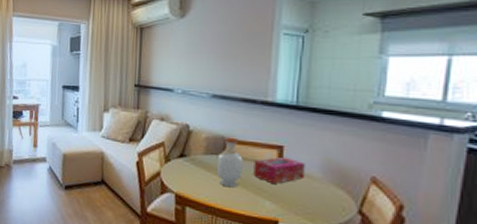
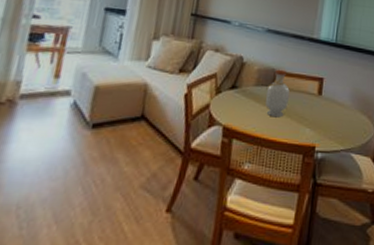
tissue box: present [253,156,305,184] -> none [297,87,339,112]

